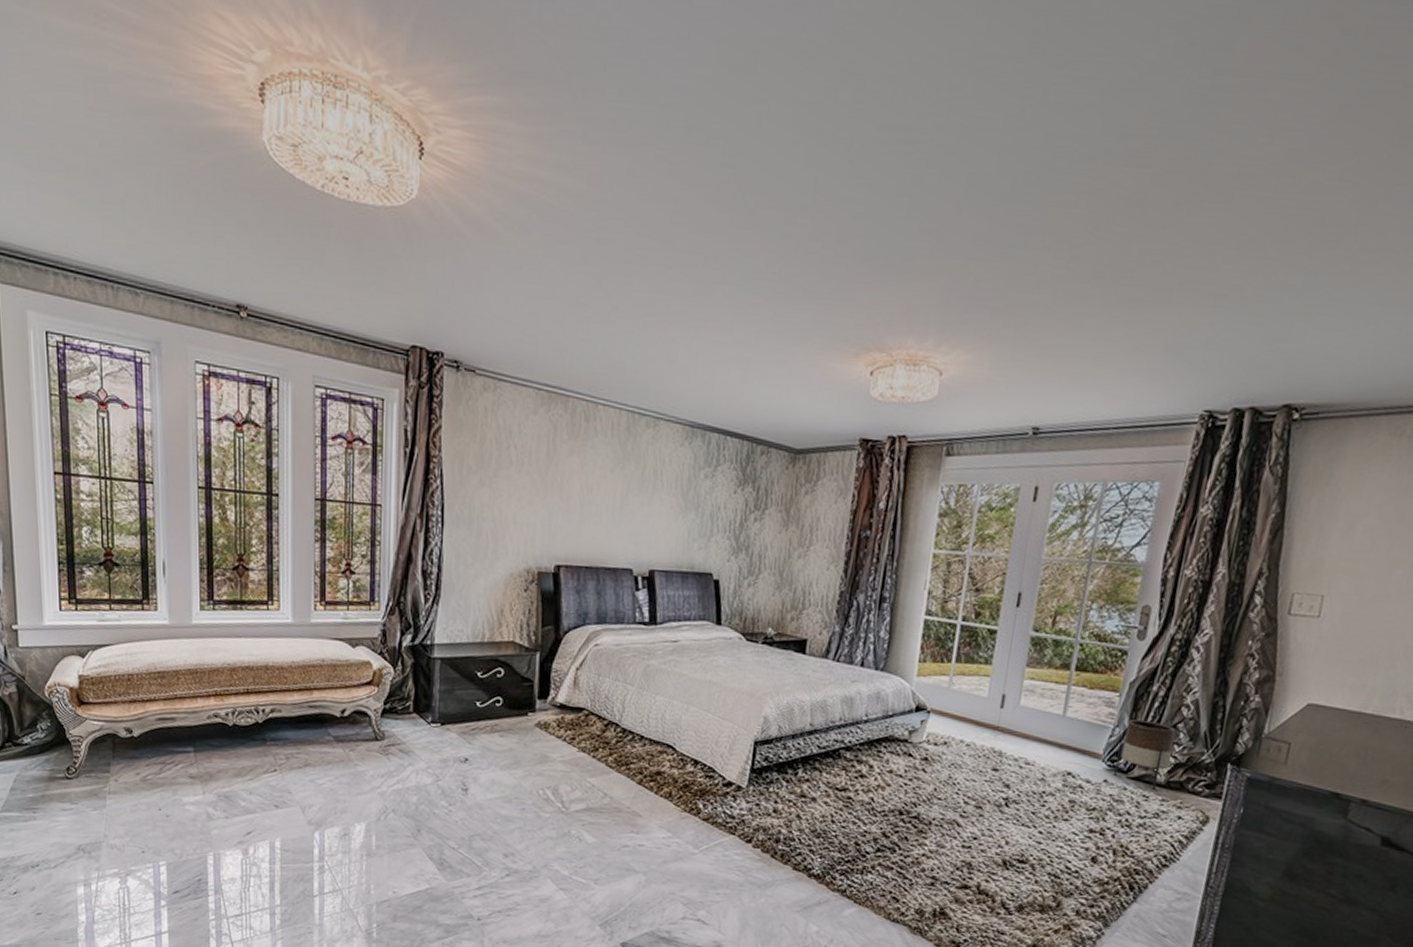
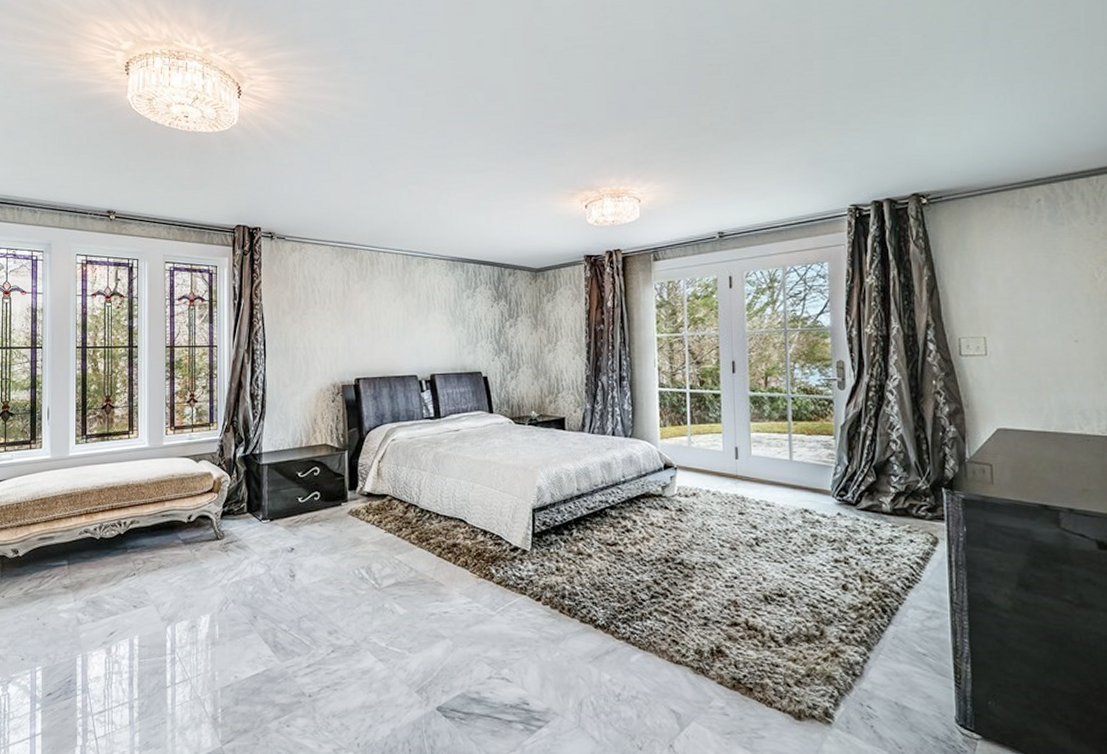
planter: present [1114,719,1176,790] -> none [844,457,892,518]

